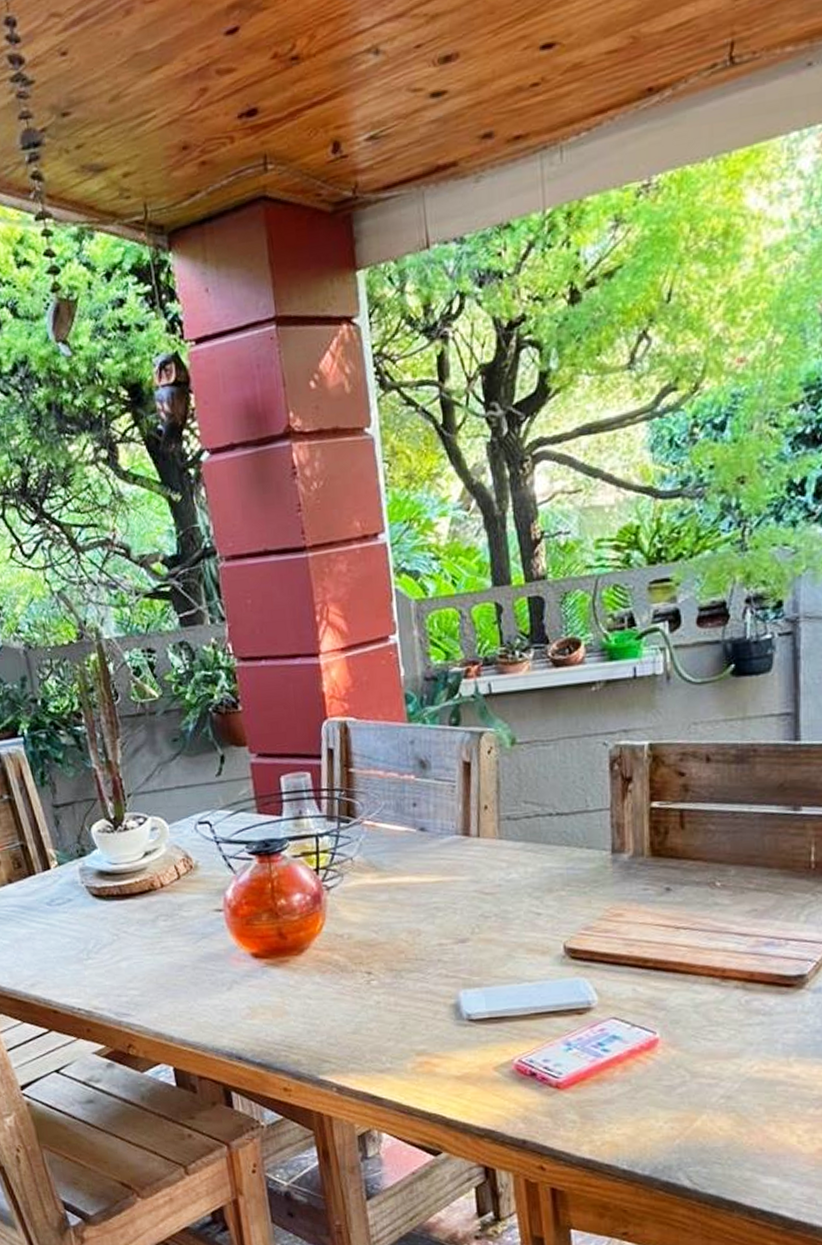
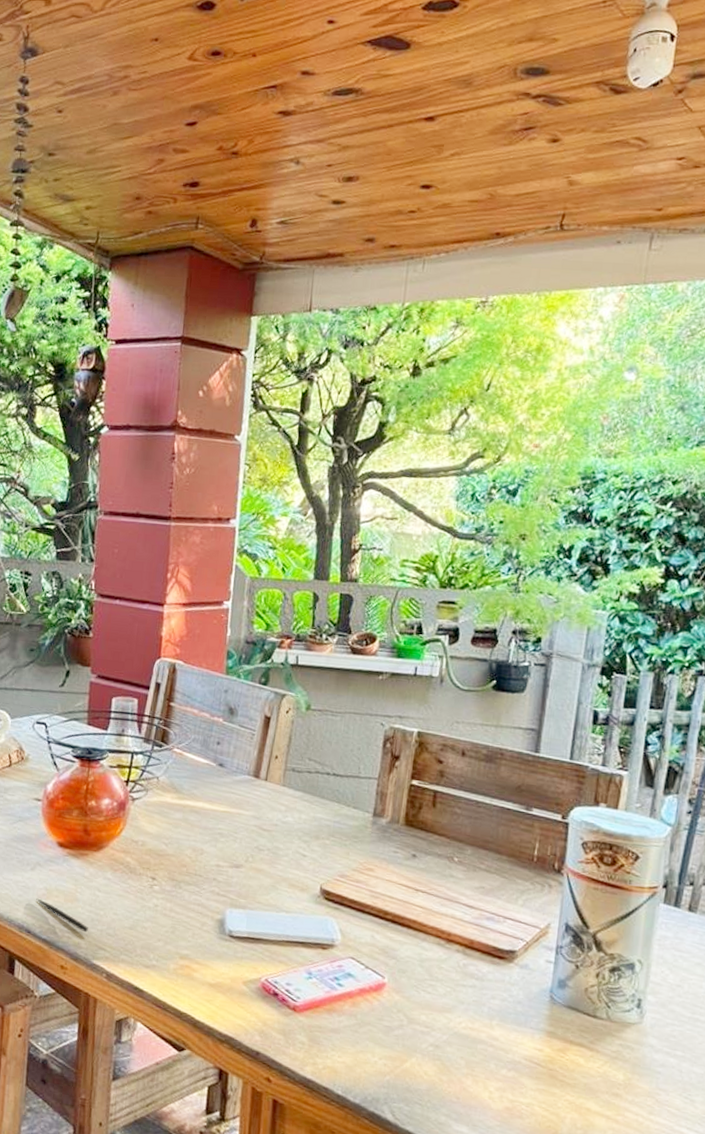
pen: none [240,1020,306,1047] -> present [36,898,88,933]

